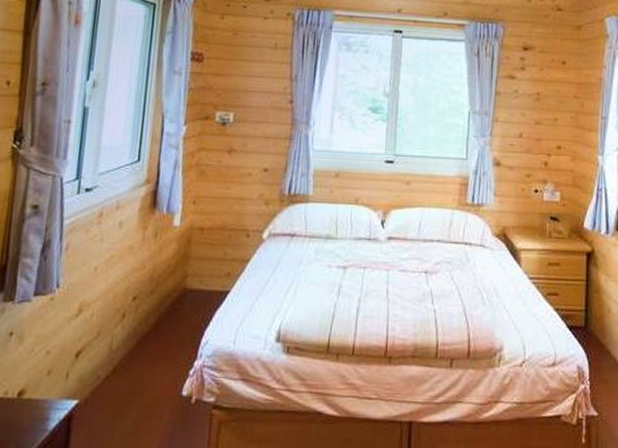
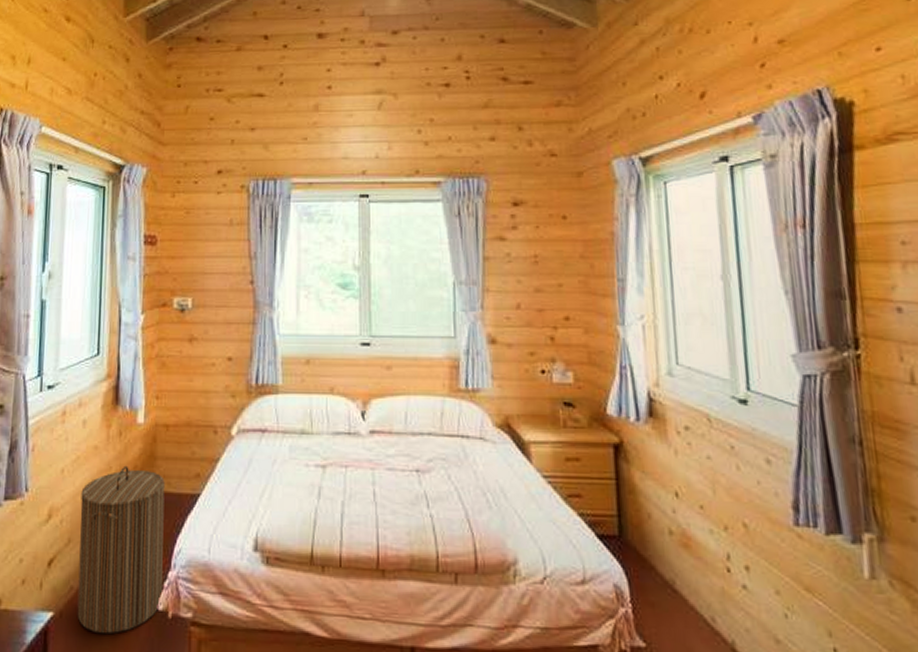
laundry hamper: none [102,264,197,419] -> present [77,465,165,635]

